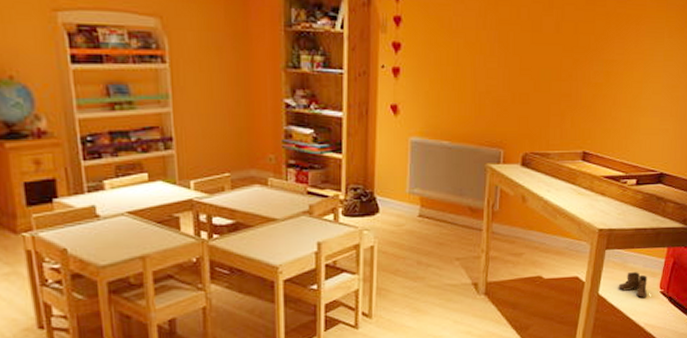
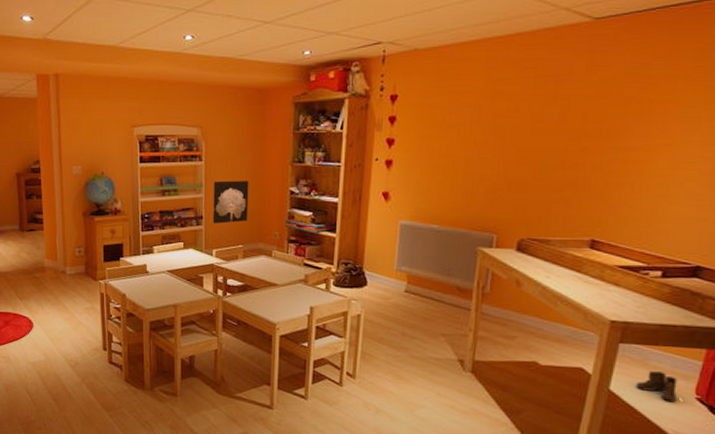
wall art: none [184,90,234,146] -> present [212,180,249,224]

